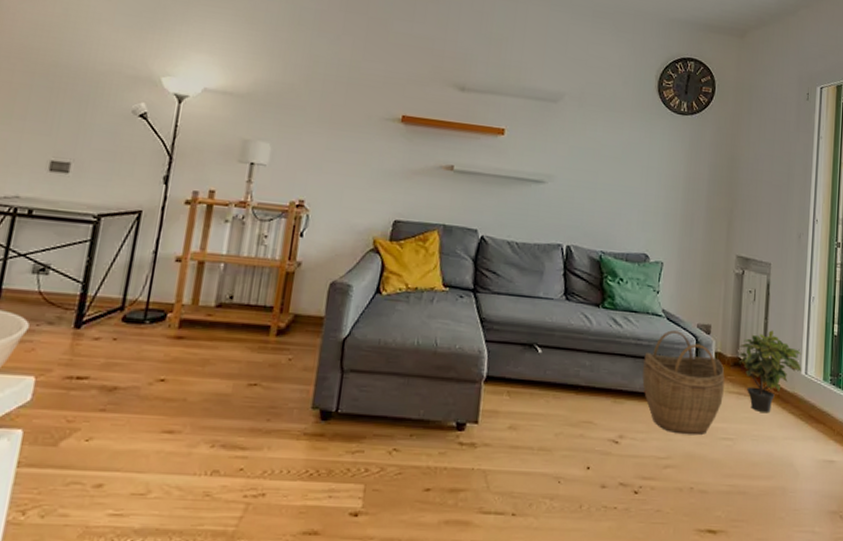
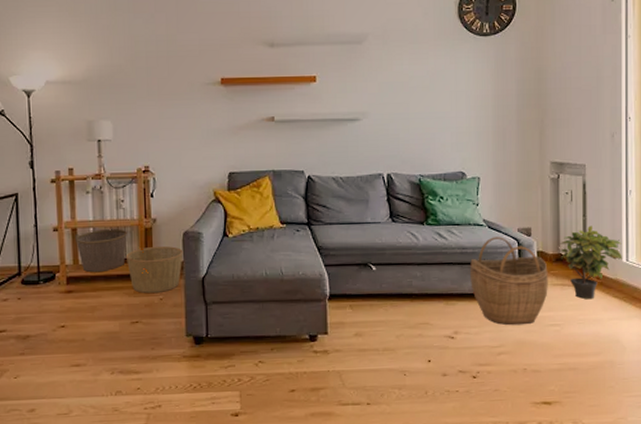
basket: none [200,267,264,319] -> present [75,229,127,273]
basket: none [257,294,327,351] -> present [127,246,183,293]

